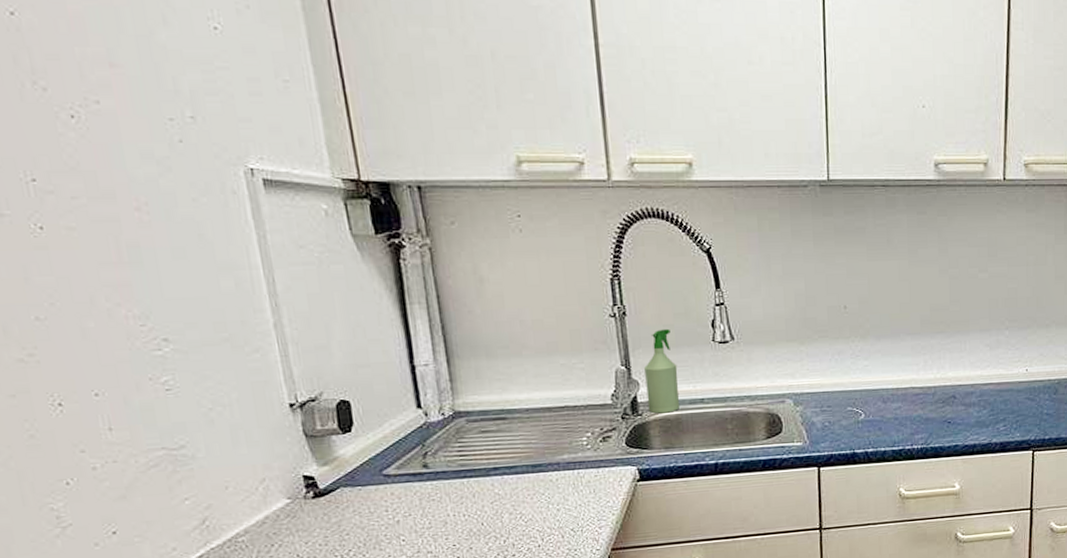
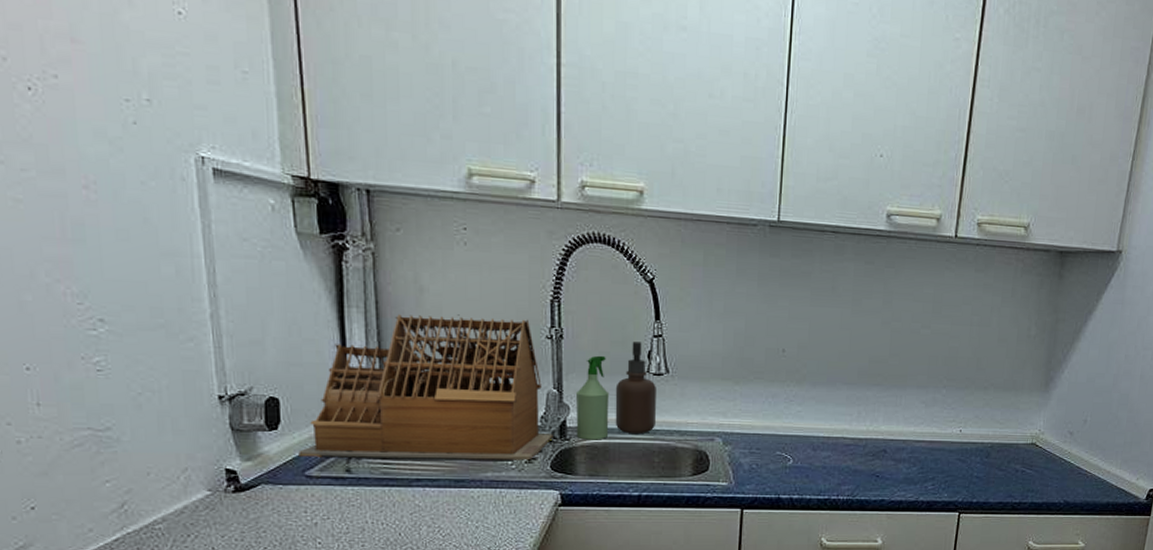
architectural model: none [374,300,625,457] -> present [298,314,553,461]
soap dispenser: none [682,312,726,403] -> present [615,341,656,433]

